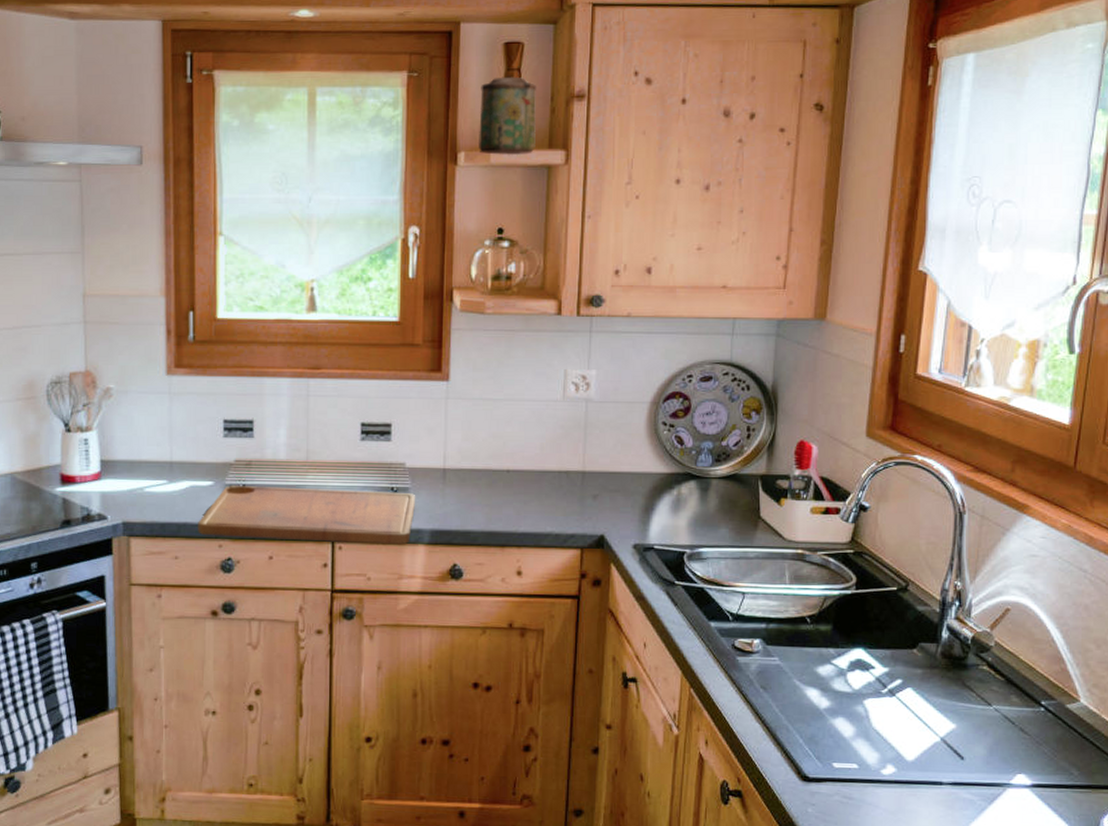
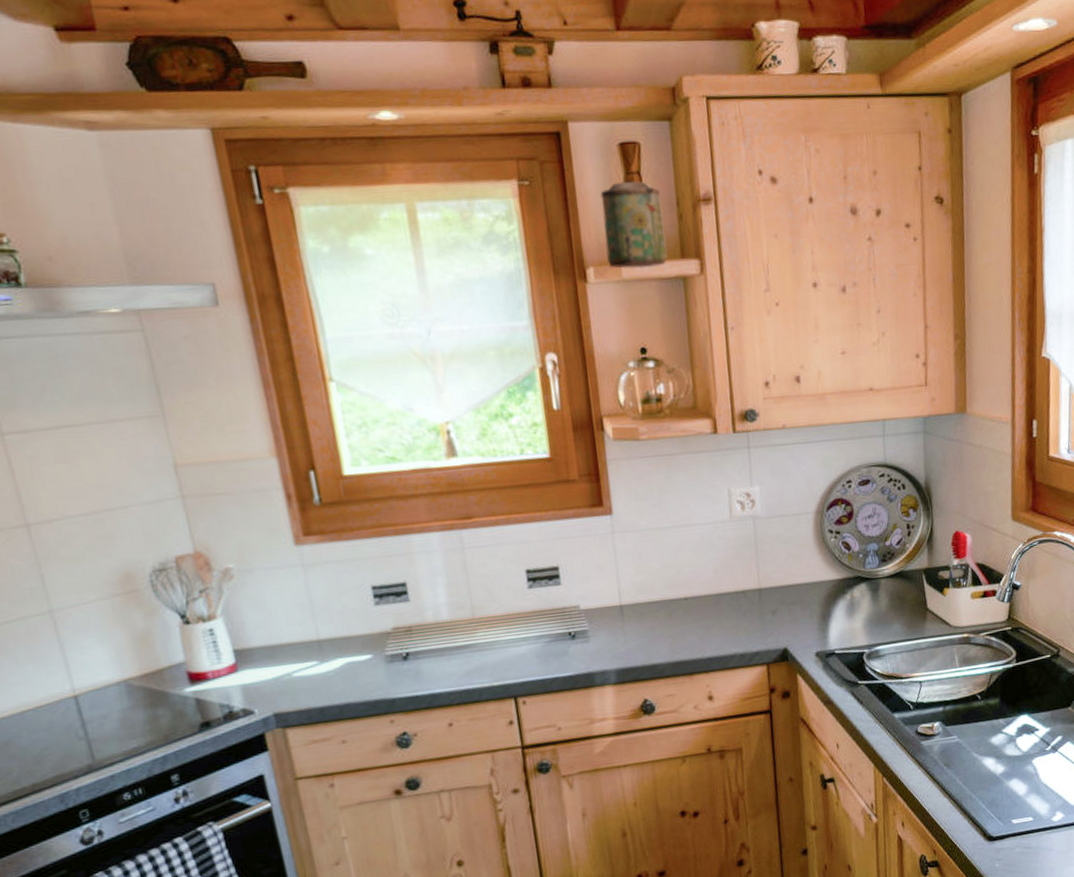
cutting board: present [198,485,416,545] -> none [362,635,597,714]

